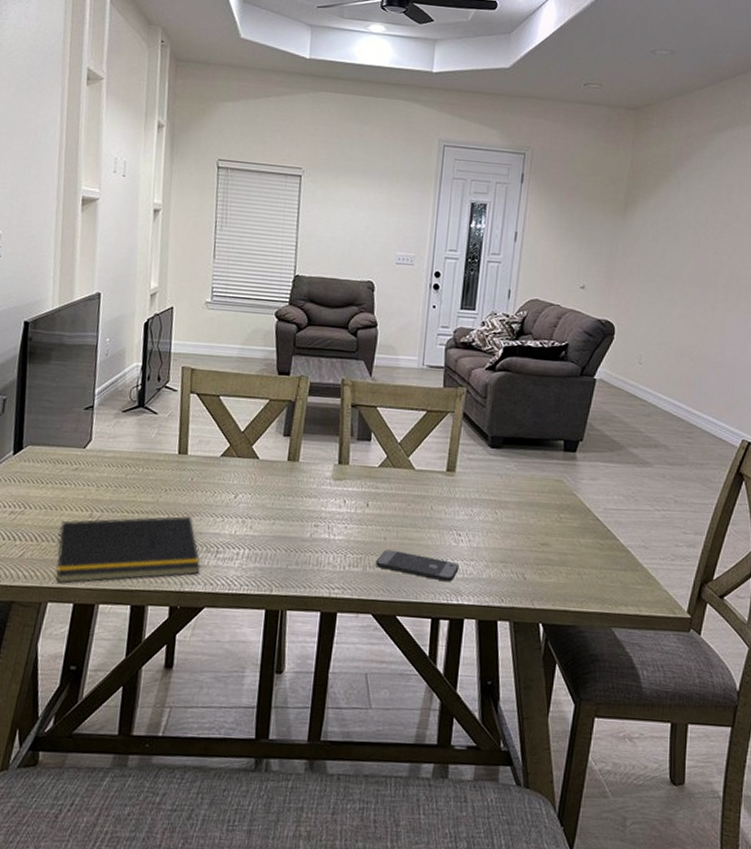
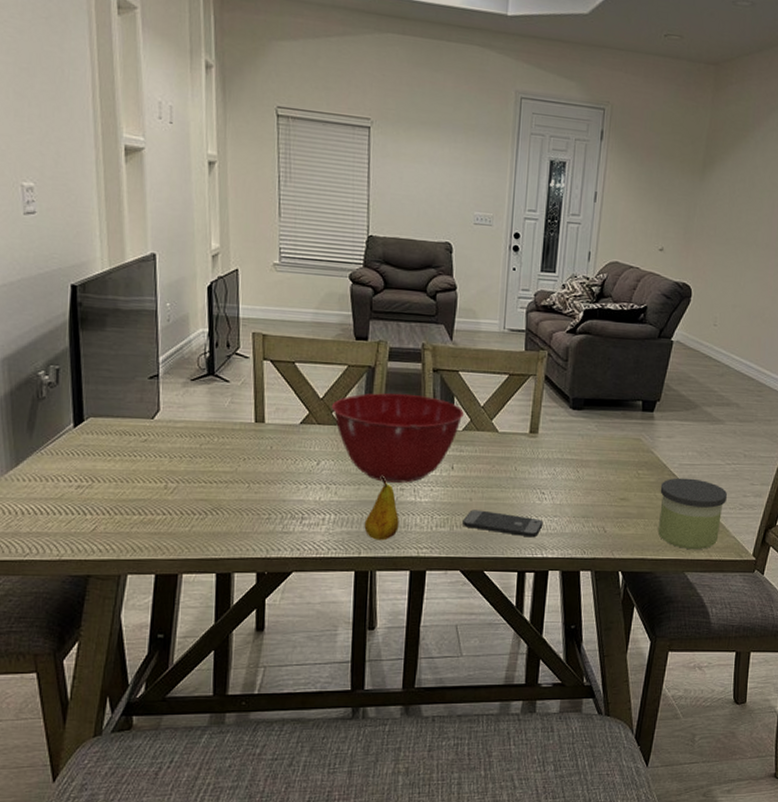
notepad: present [56,516,200,584] -> none [132,485,286,556]
mixing bowl: none [251,427,381,520] -> present [331,393,464,483]
fruit: none [277,511,312,579] -> present [364,476,399,541]
candle: none [582,523,658,604] -> present [658,477,728,550]

